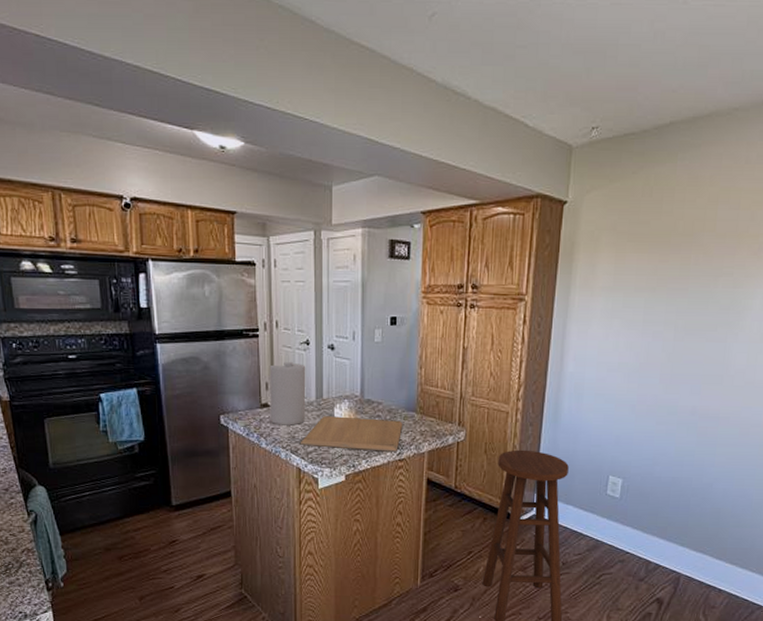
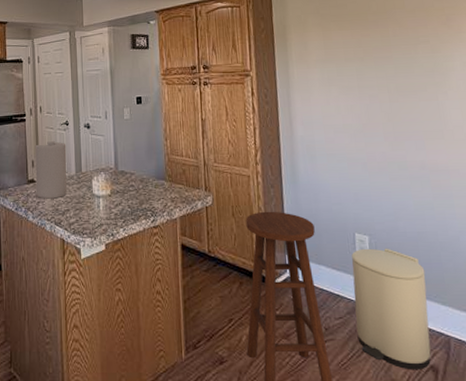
chopping board: present [300,416,403,452] -> none [63,188,155,220]
pedal bin: none [592,491,671,602] -> present [351,248,431,370]

